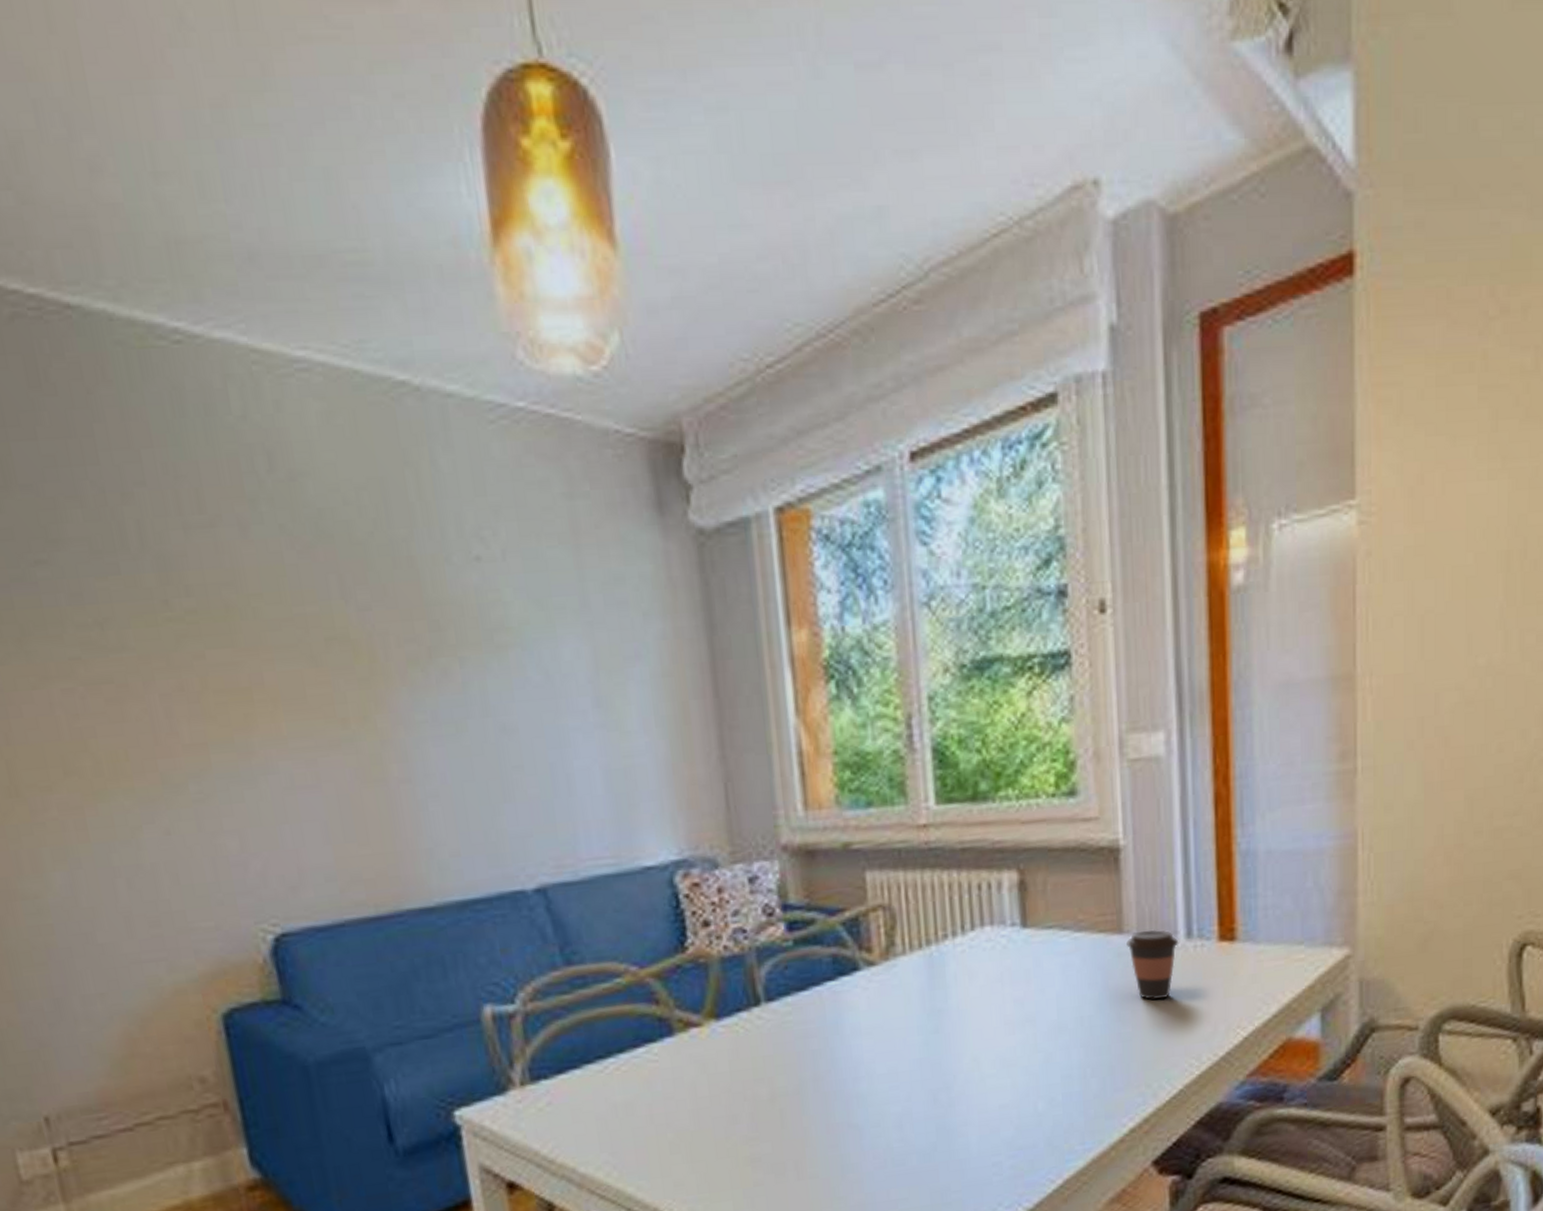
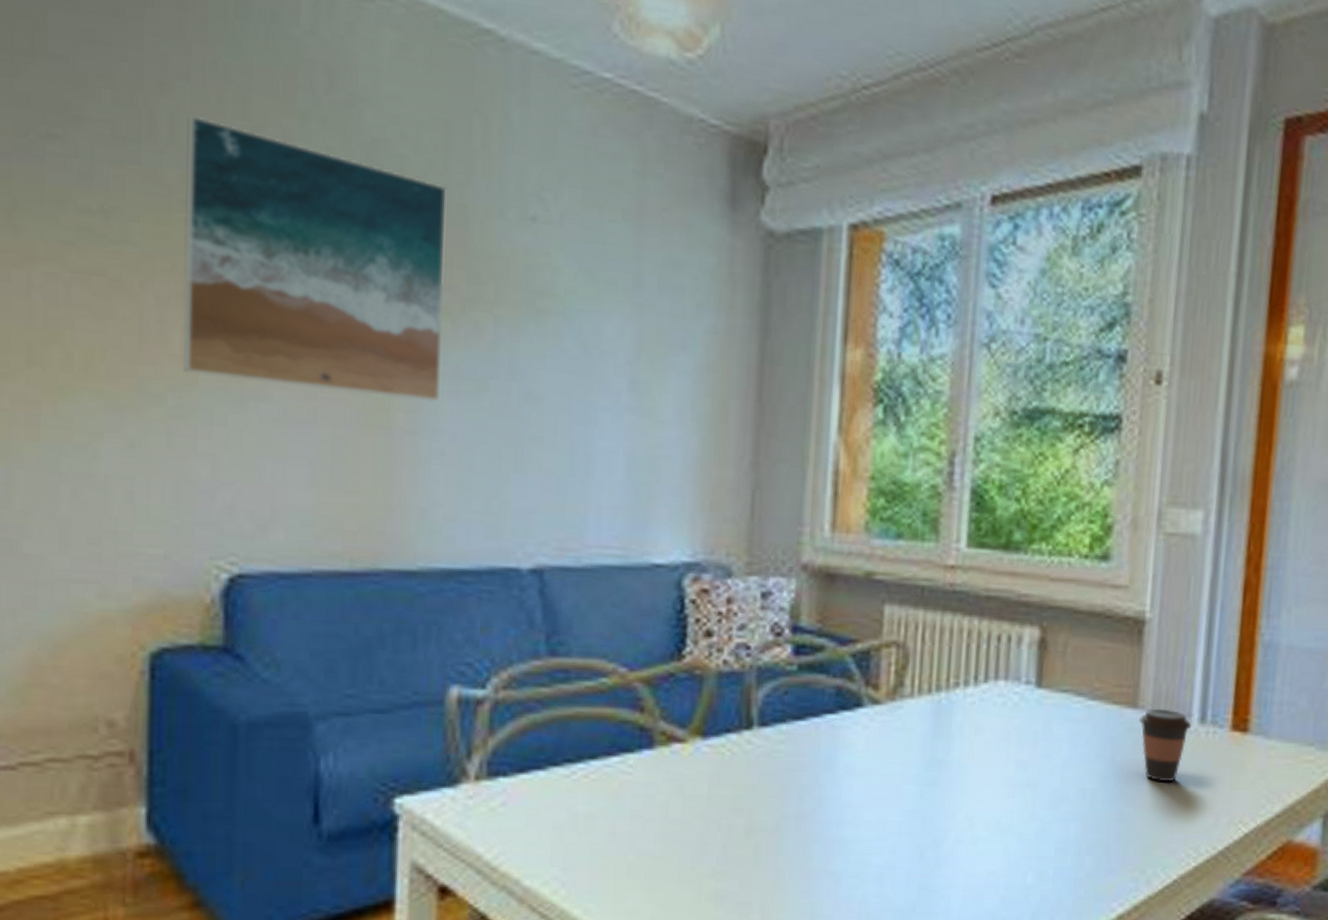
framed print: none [152,519,424,760] -> present [183,116,447,401]

